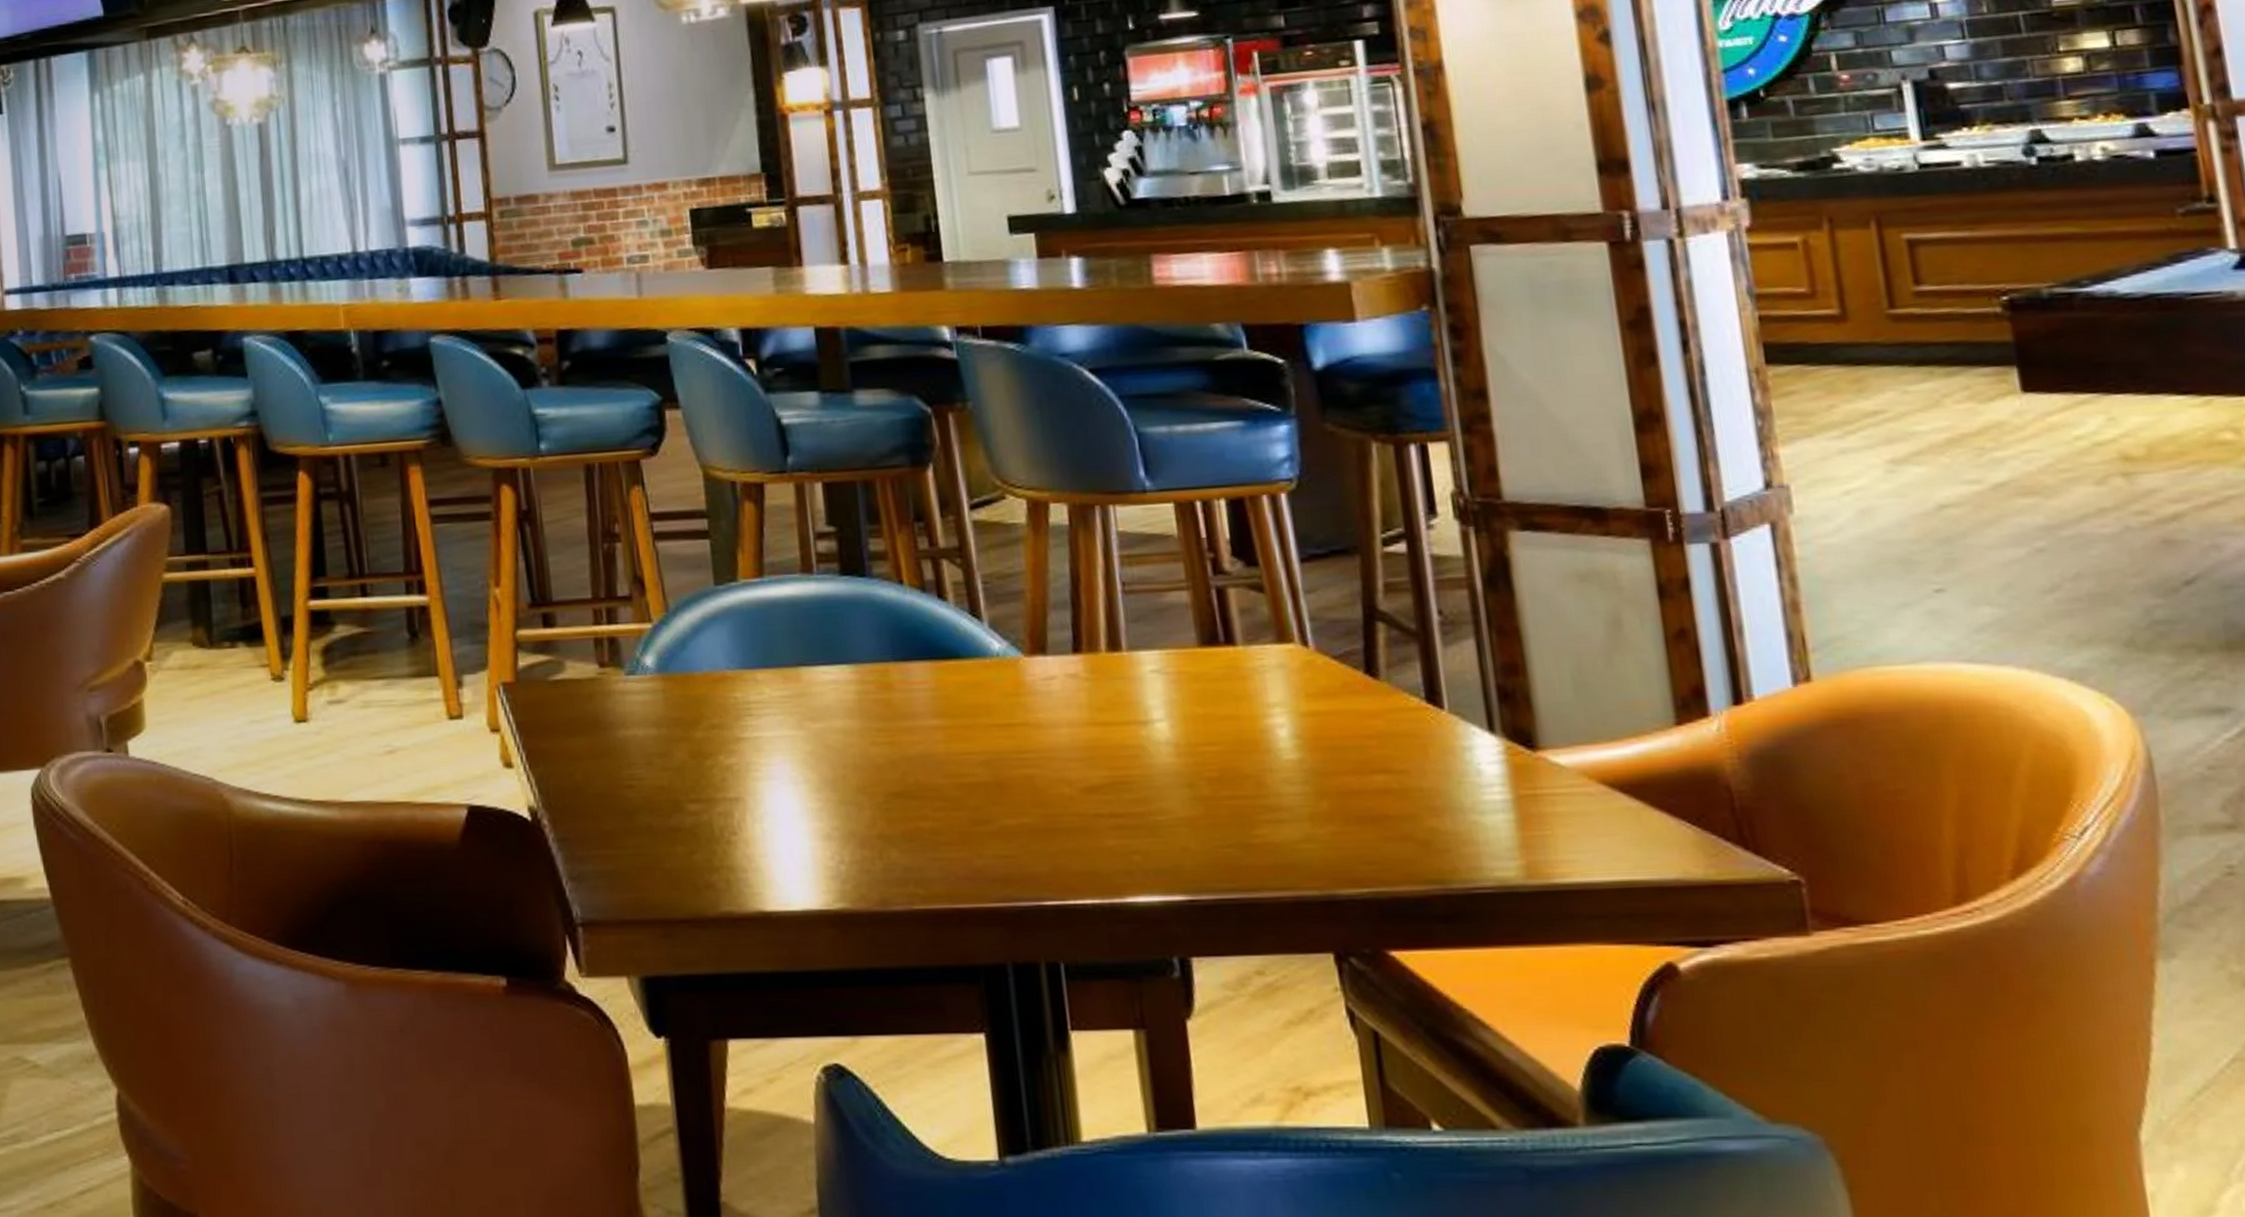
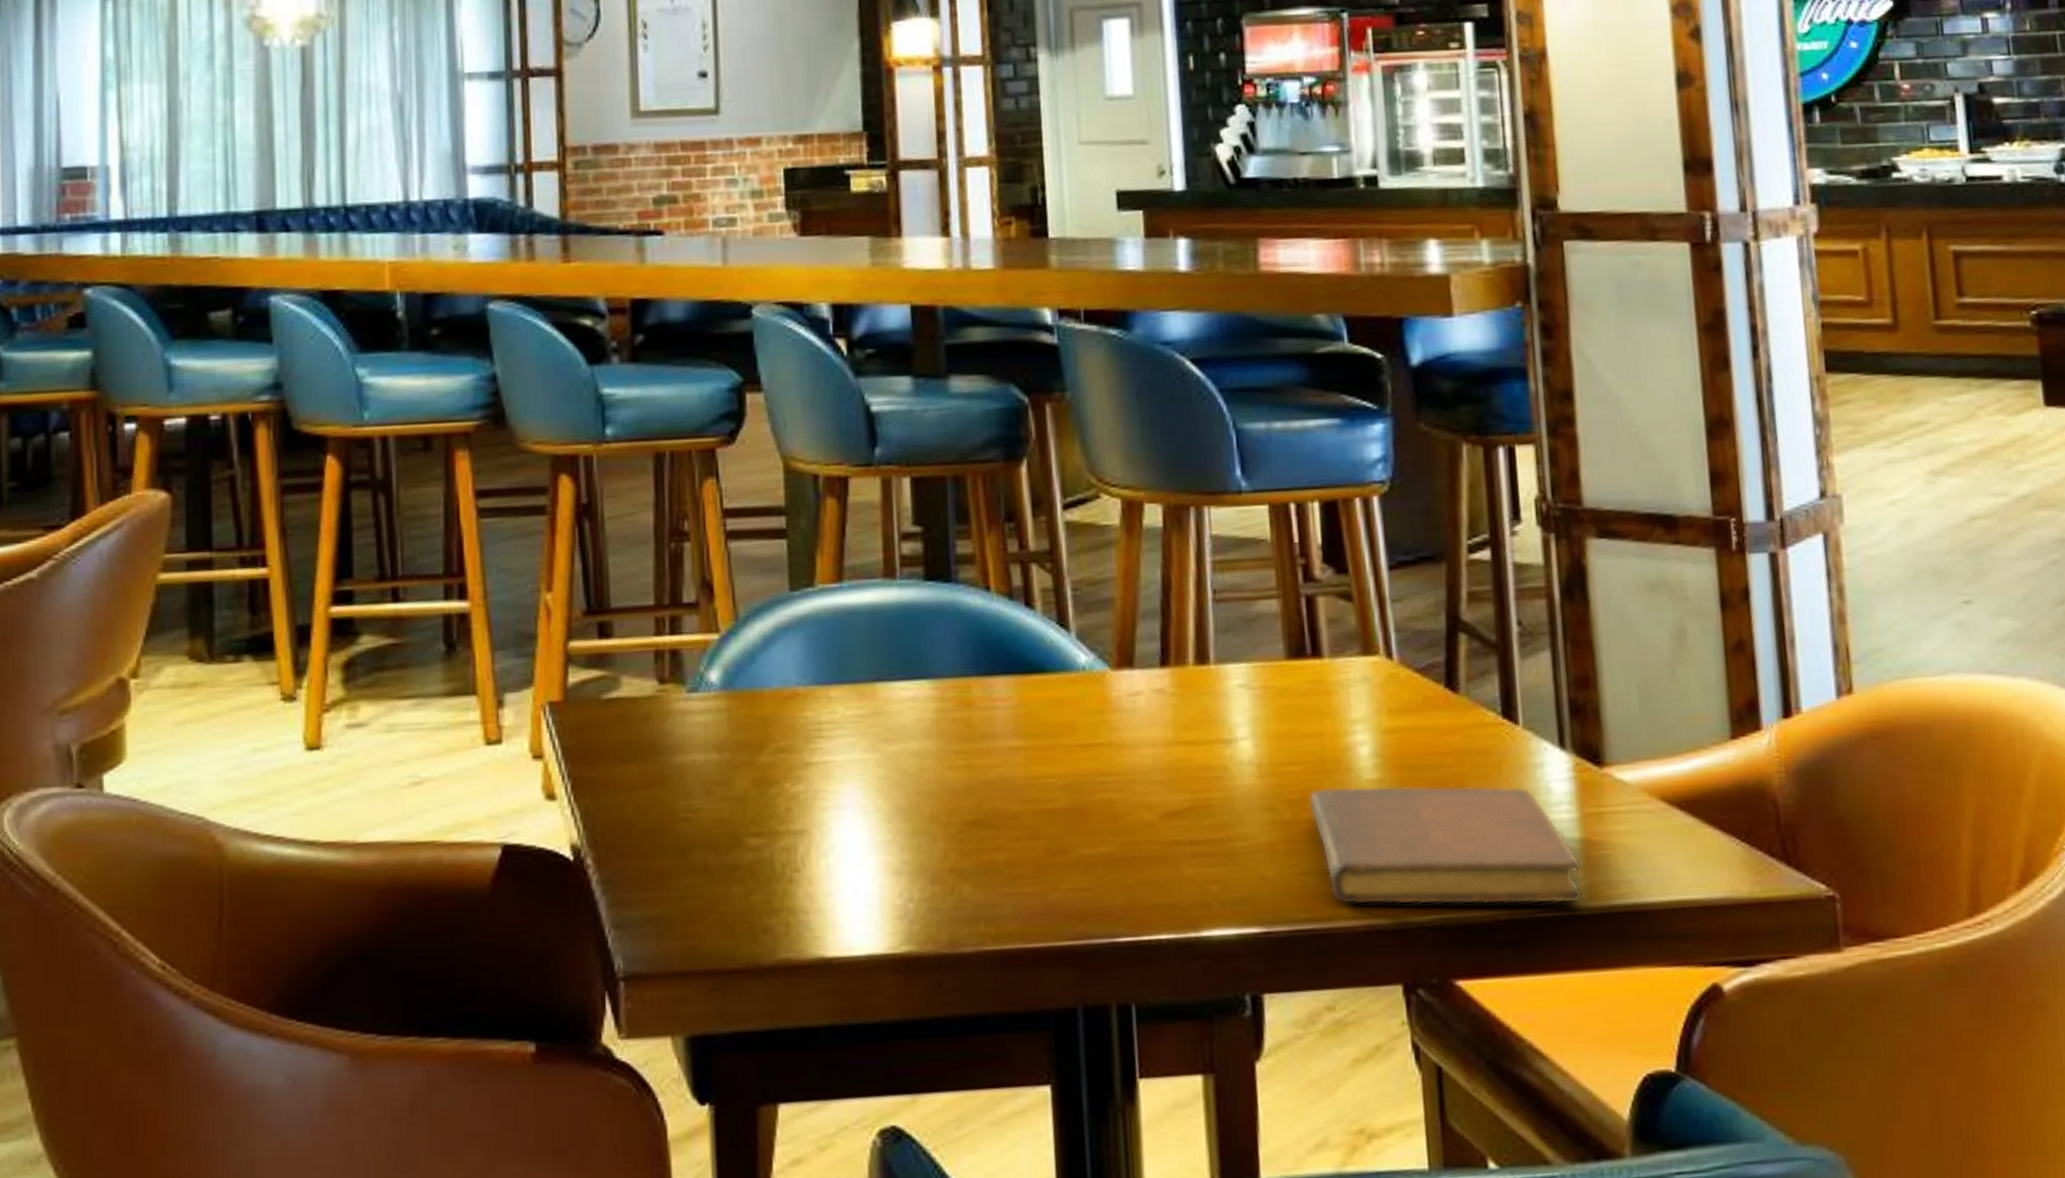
notebook: none [1228,766,1521,881] -> present [1308,786,1583,905]

